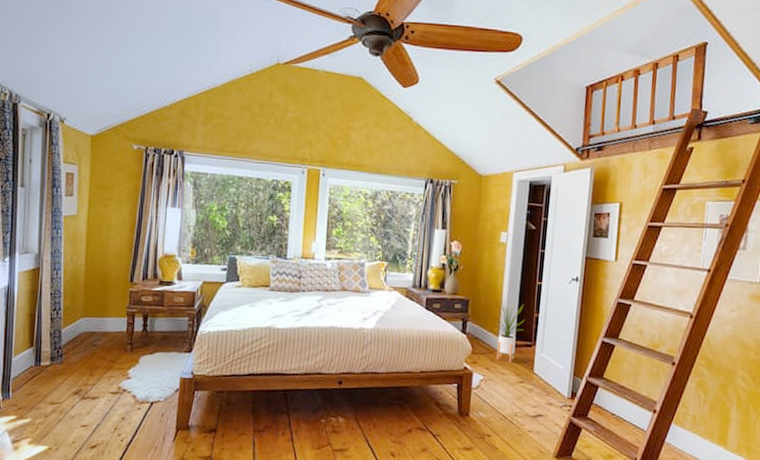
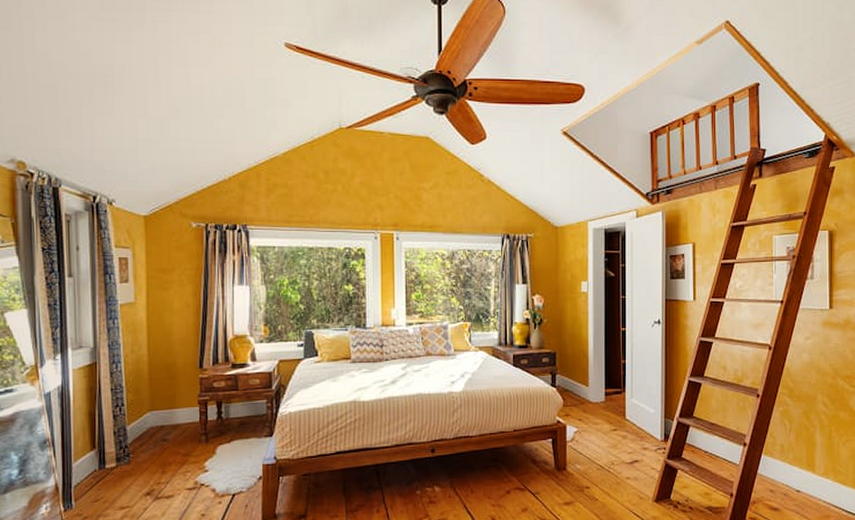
house plant: present [495,298,525,363] -> none [584,347,613,412]

